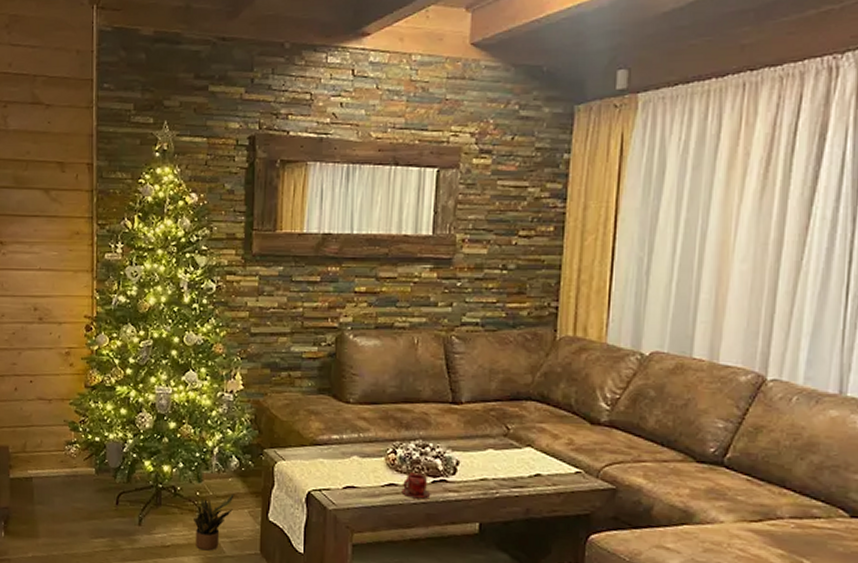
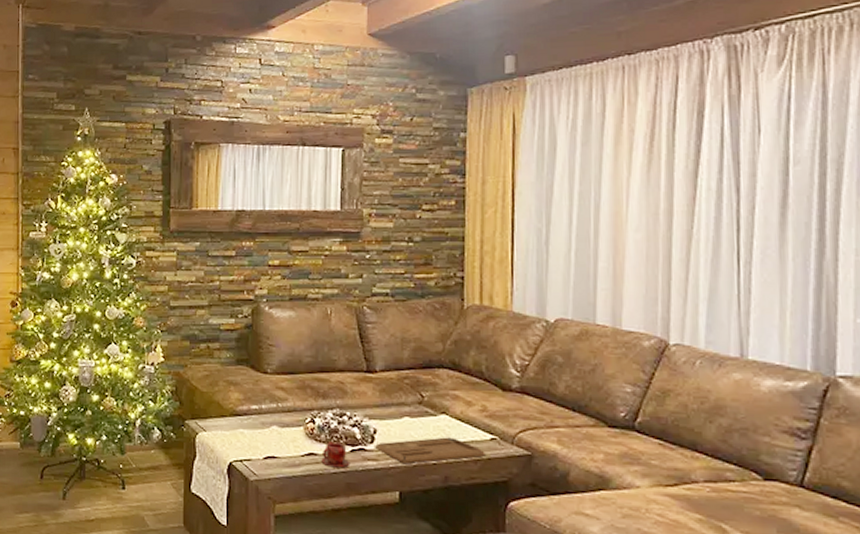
potted plant: present [194,493,235,551] -> none [117,465,157,524]
tray: none [455,470,569,496] -> present [374,437,485,464]

